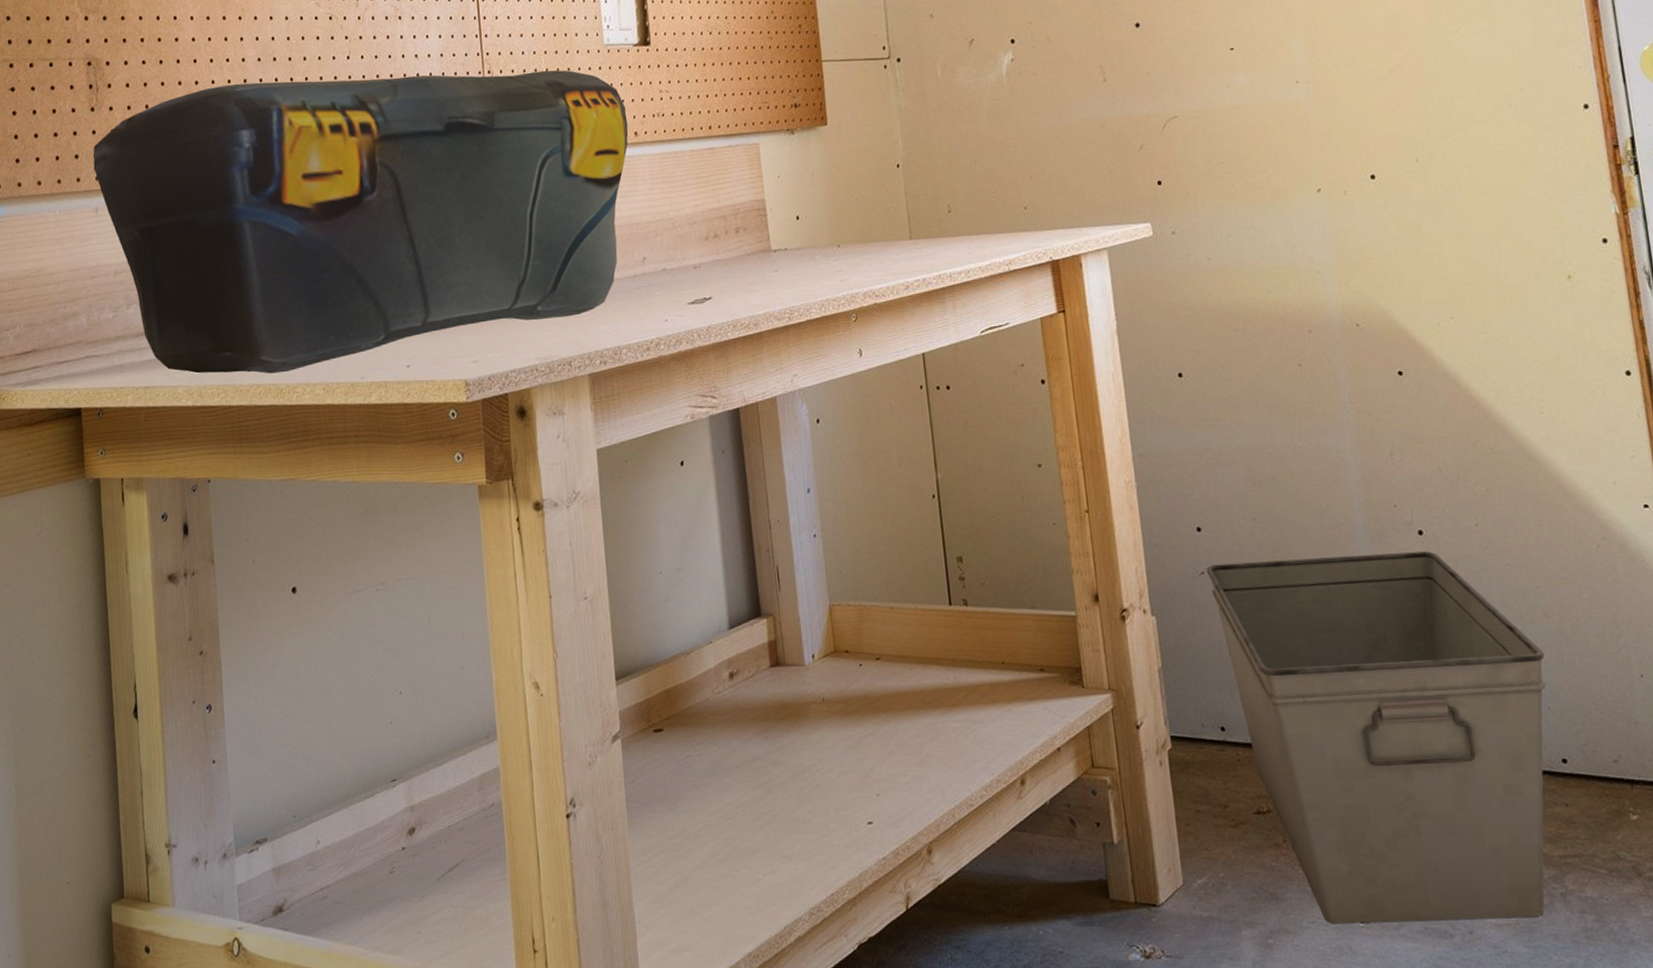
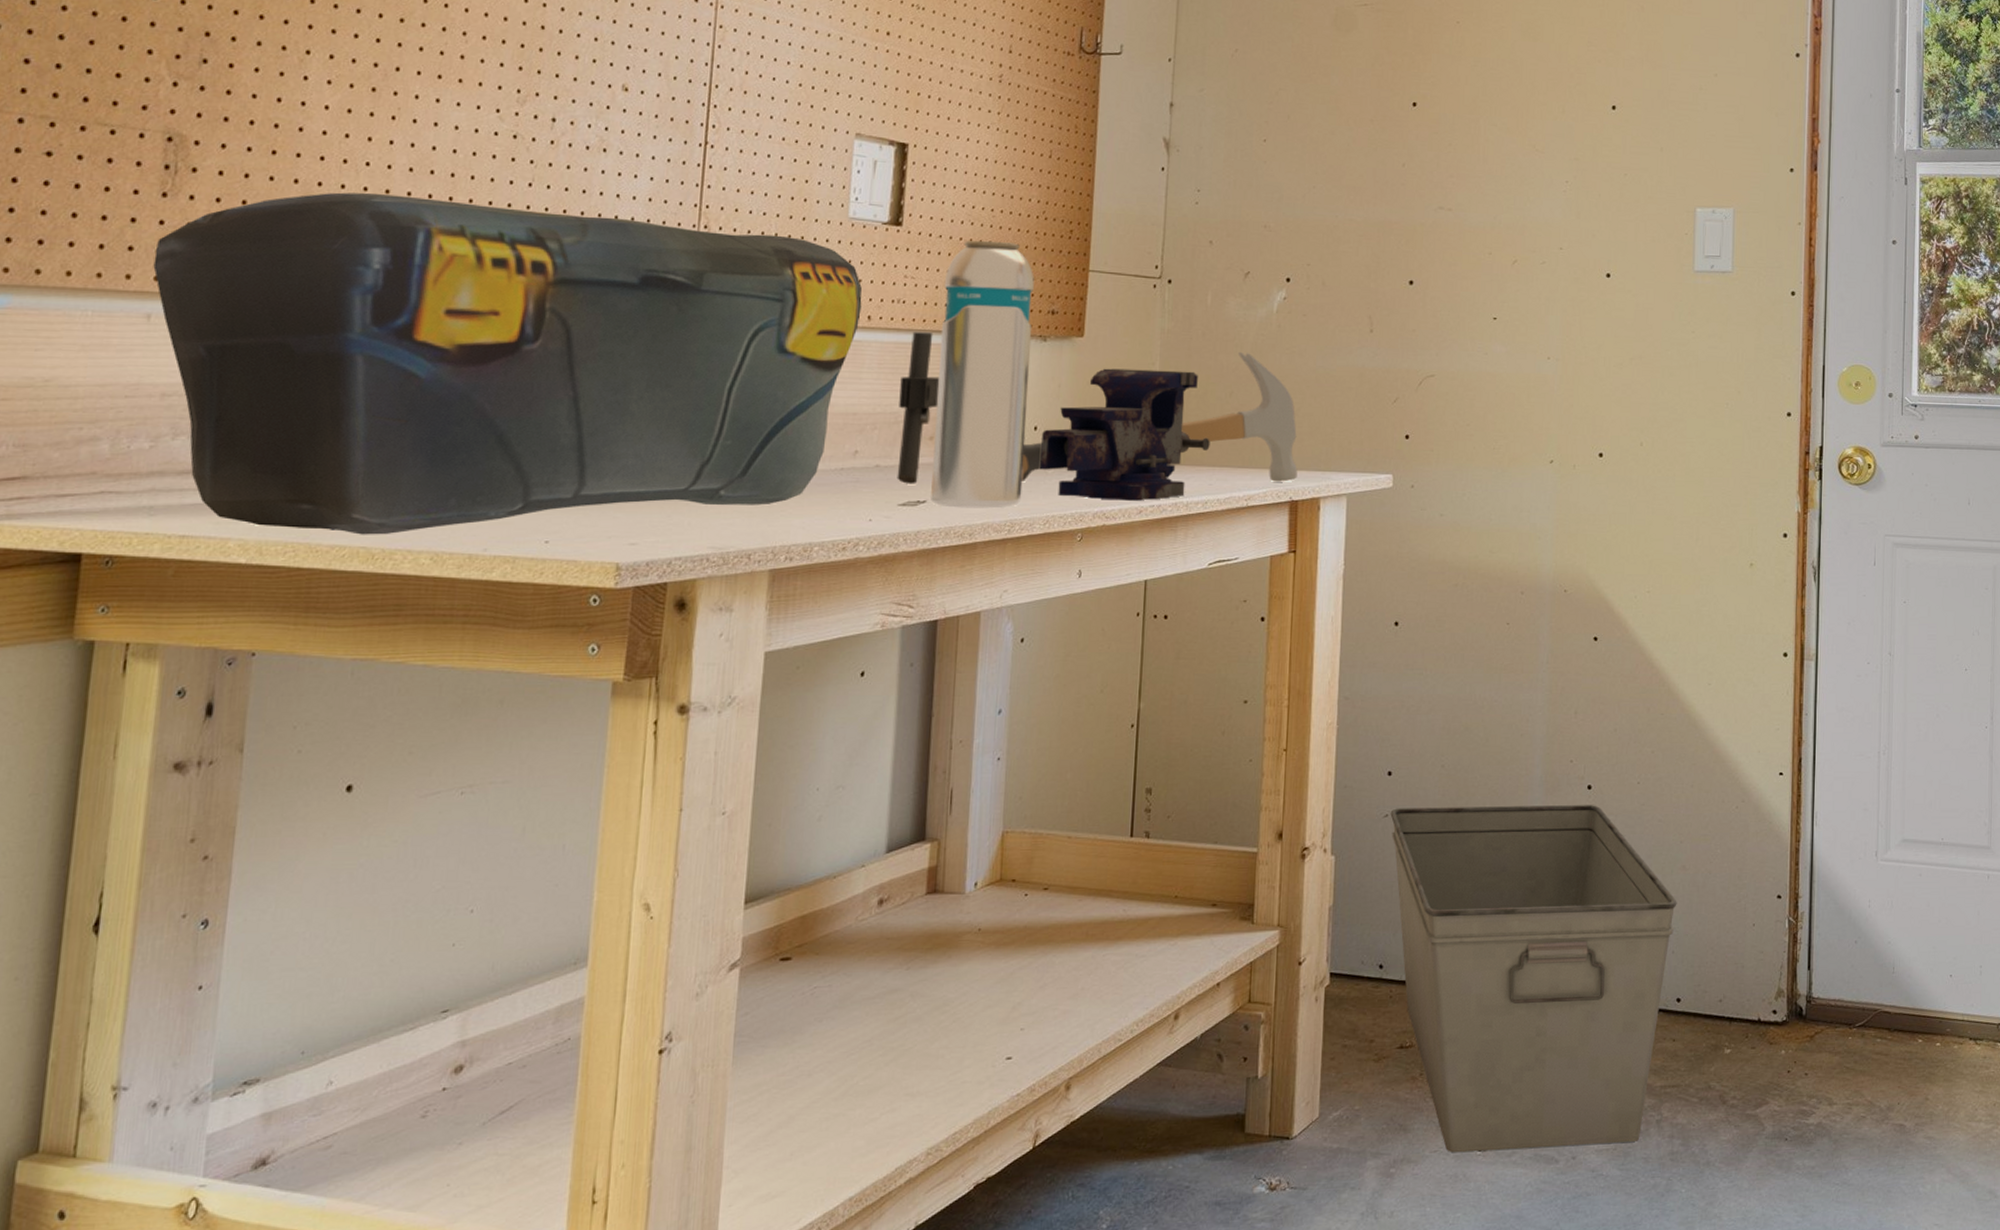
clamp: none [671,140,708,284] -> present [897,332,940,484]
spray can: none [694,45,796,302] -> present [931,240,1034,509]
hammer: none [789,119,1054,271] -> present [1021,351,1298,483]
bench vise: none [804,144,963,281] -> present [1040,368,1210,501]

